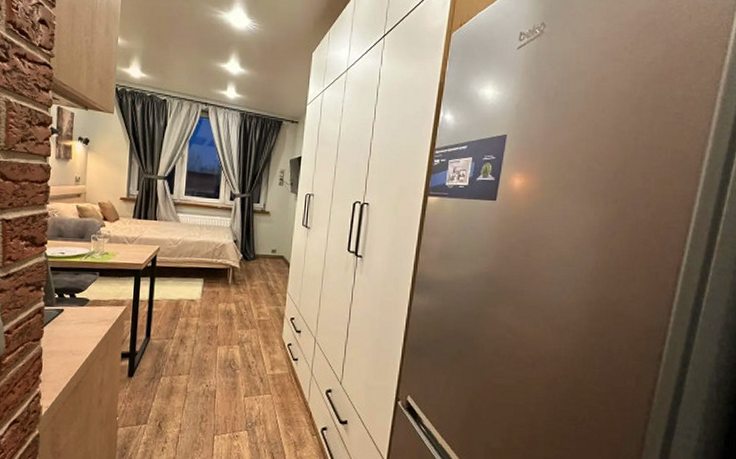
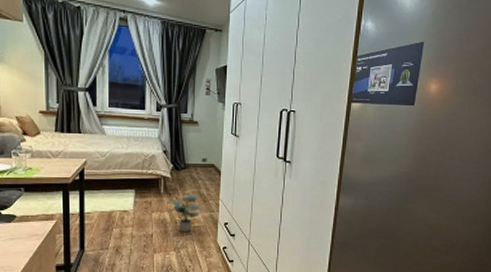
potted plant: none [236,286,271,326] -> present [169,194,204,233]

